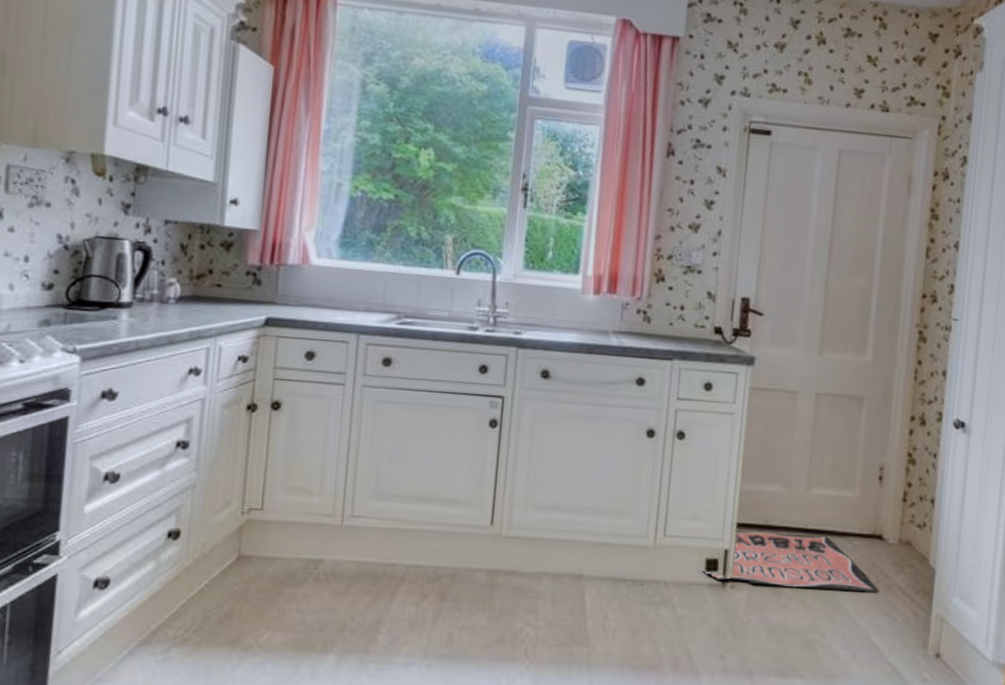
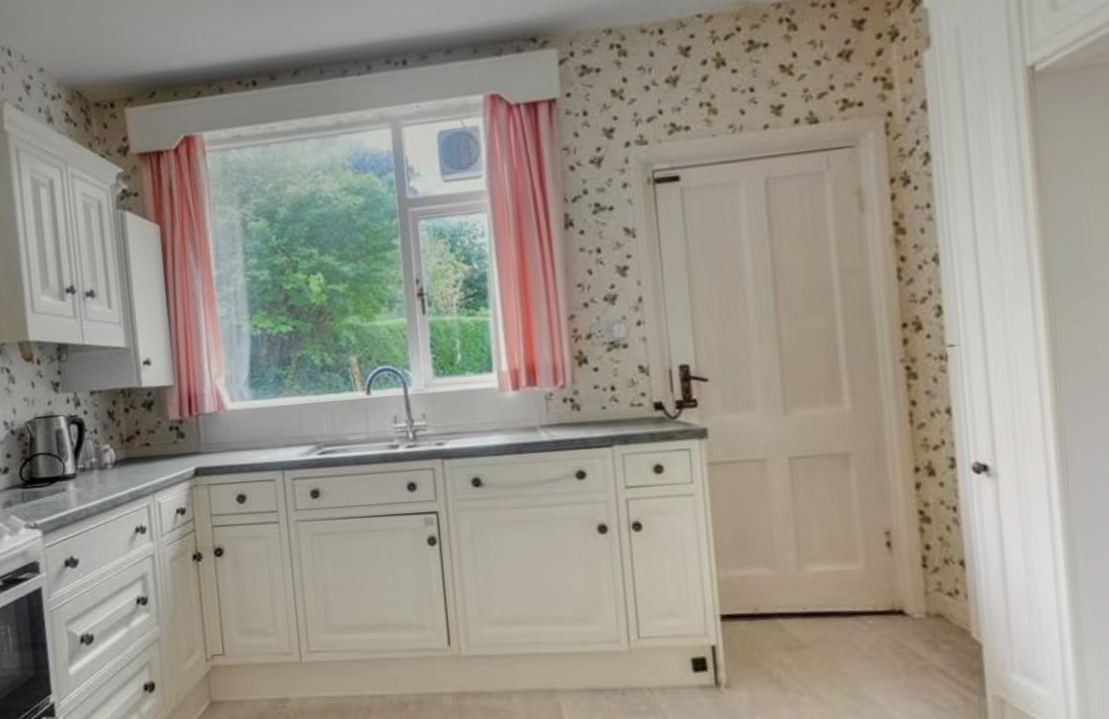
text sign: present [708,530,880,593] -> none [697,618,912,681]

